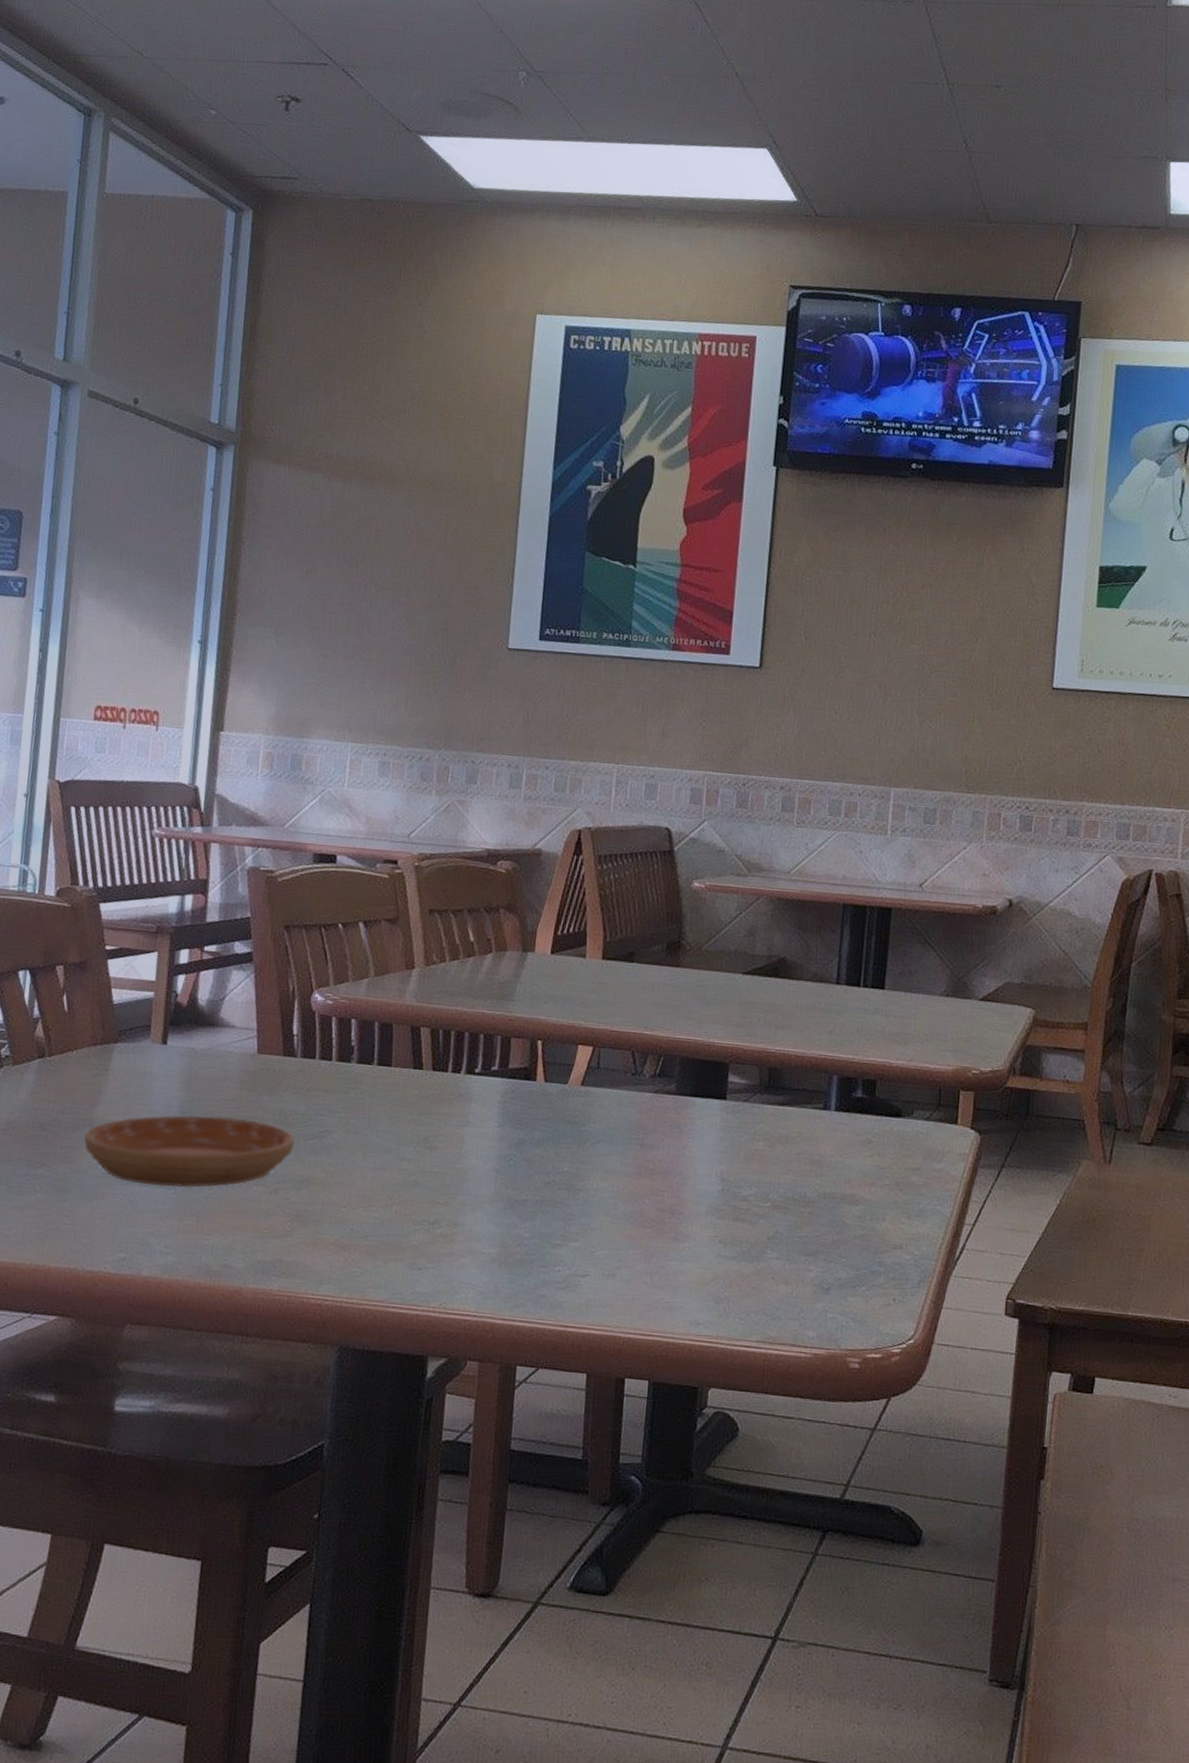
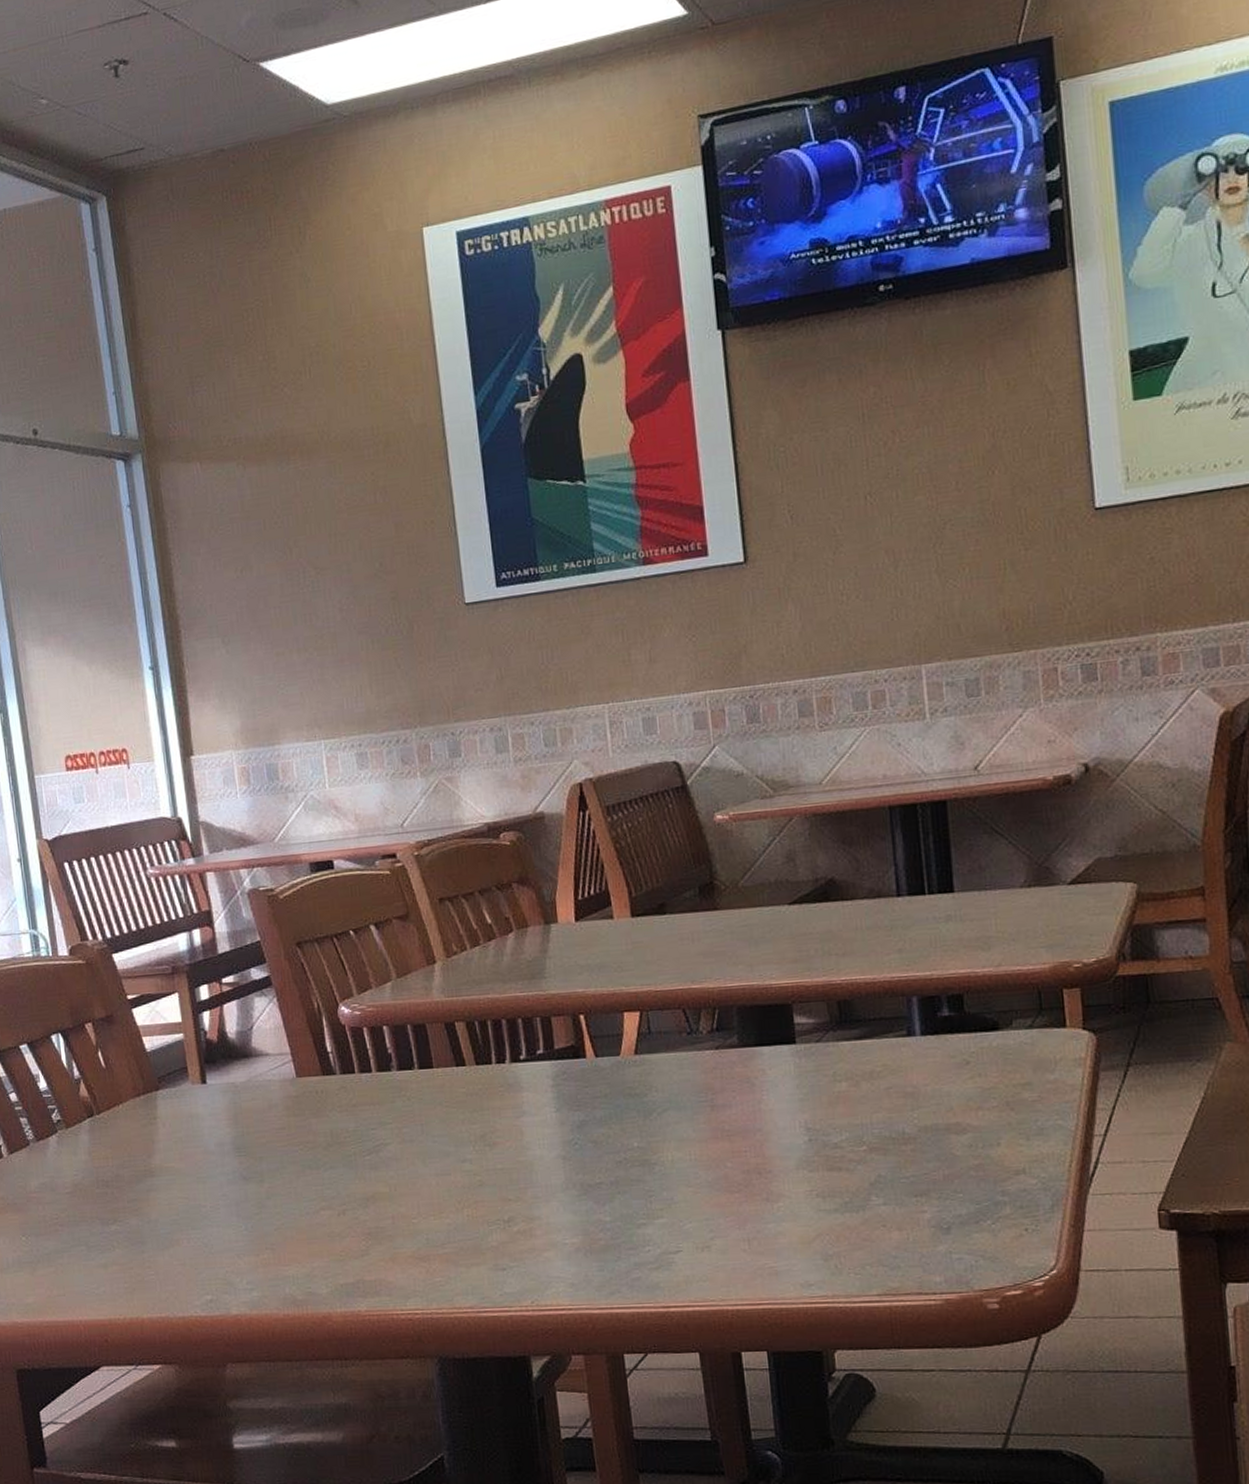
saucer: present [84,1115,295,1188] -> none [147,1145,352,1226]

